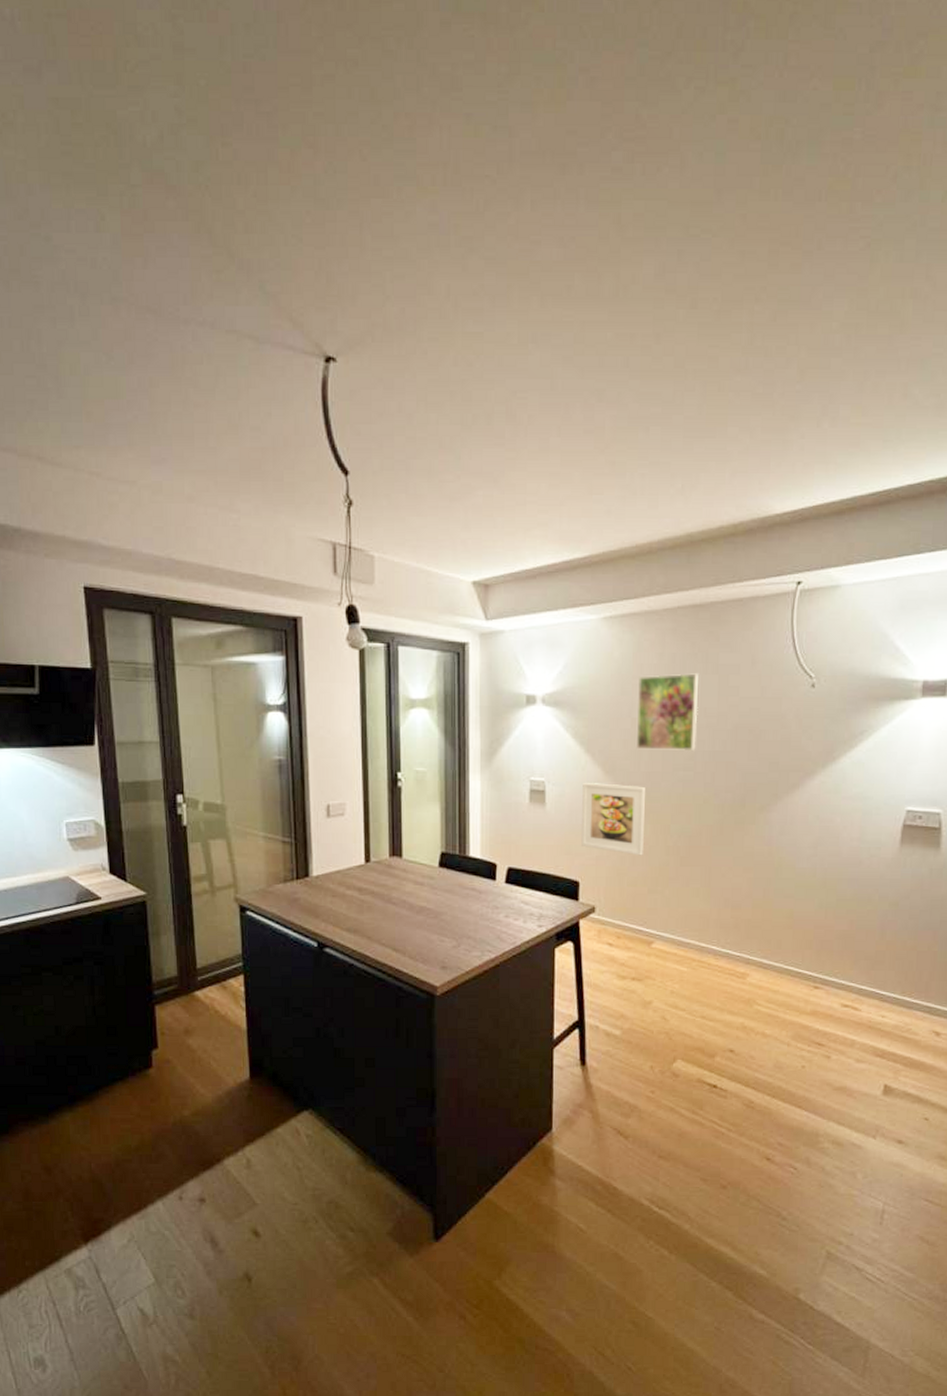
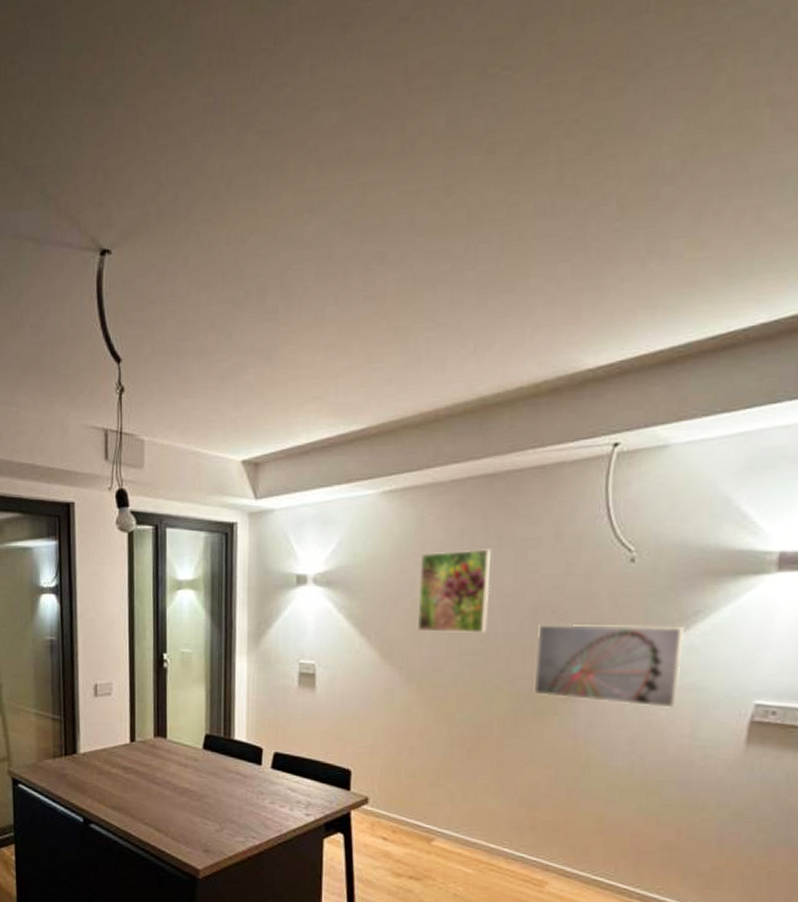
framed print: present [581,782,645,856] -> none [354,665,427,746]
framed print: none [735,741,854,817] -> present [533,623,685,710]

